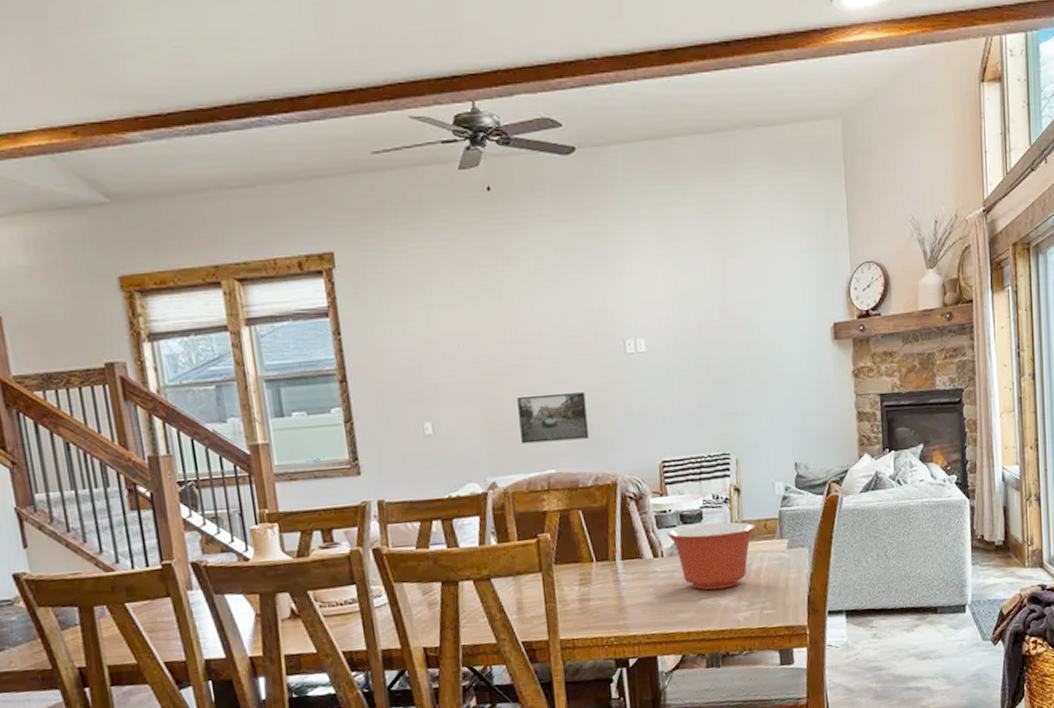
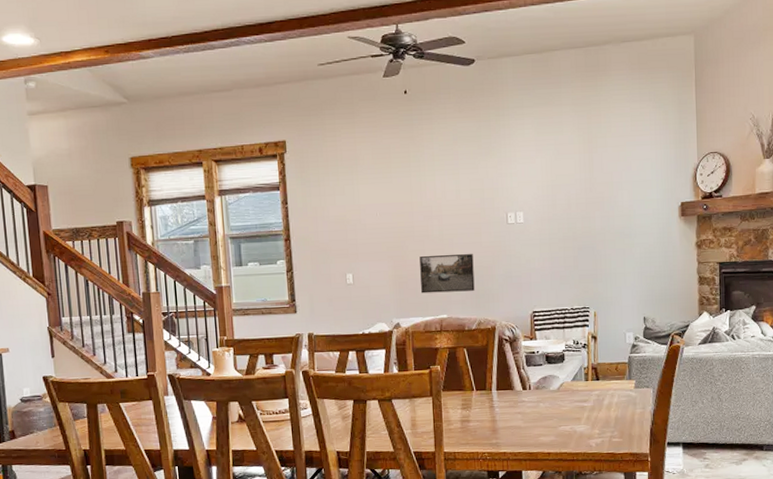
mixing bowl: present [667,522,757,591] -> none [534,364,609,419]

